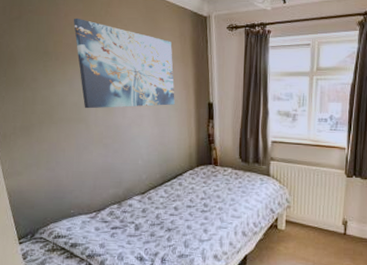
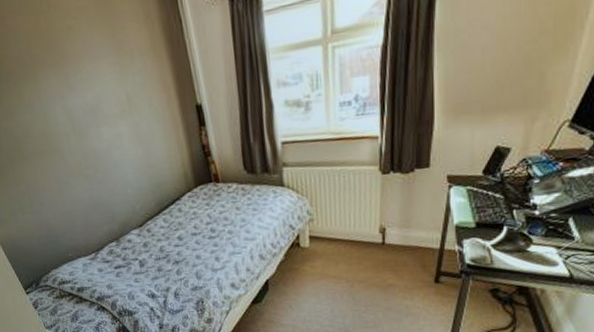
wall art: present [73,18,175,109] -> none [12,20,156,137]

